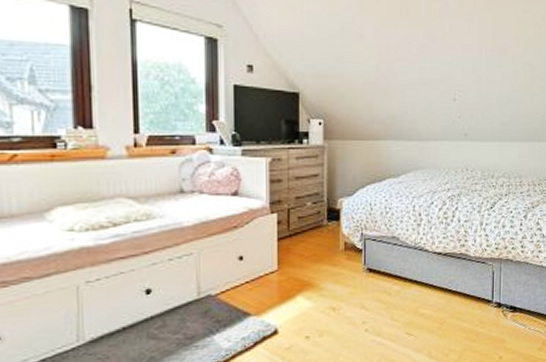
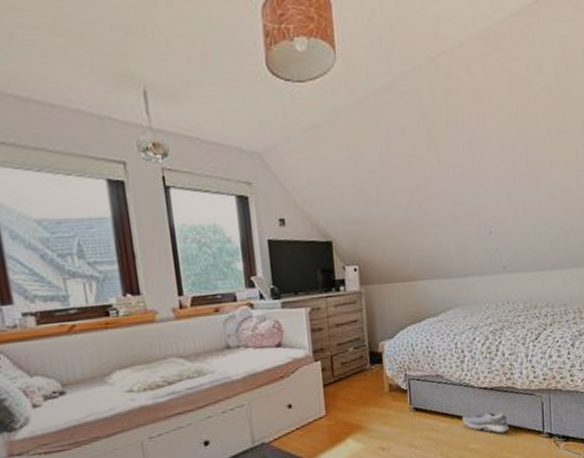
shoe: none [414,278,460,300] -> present [461,412,509,434]

